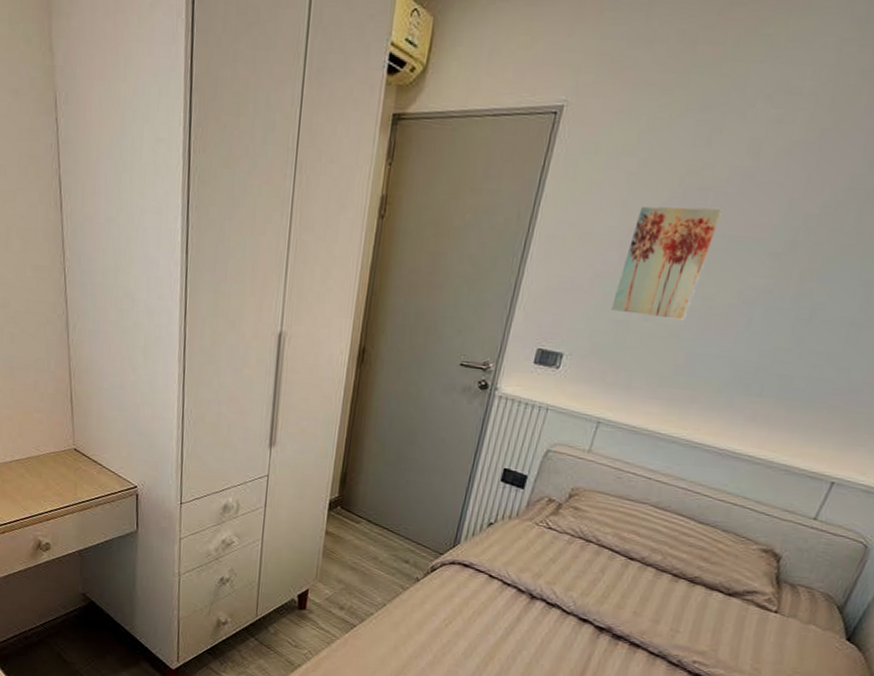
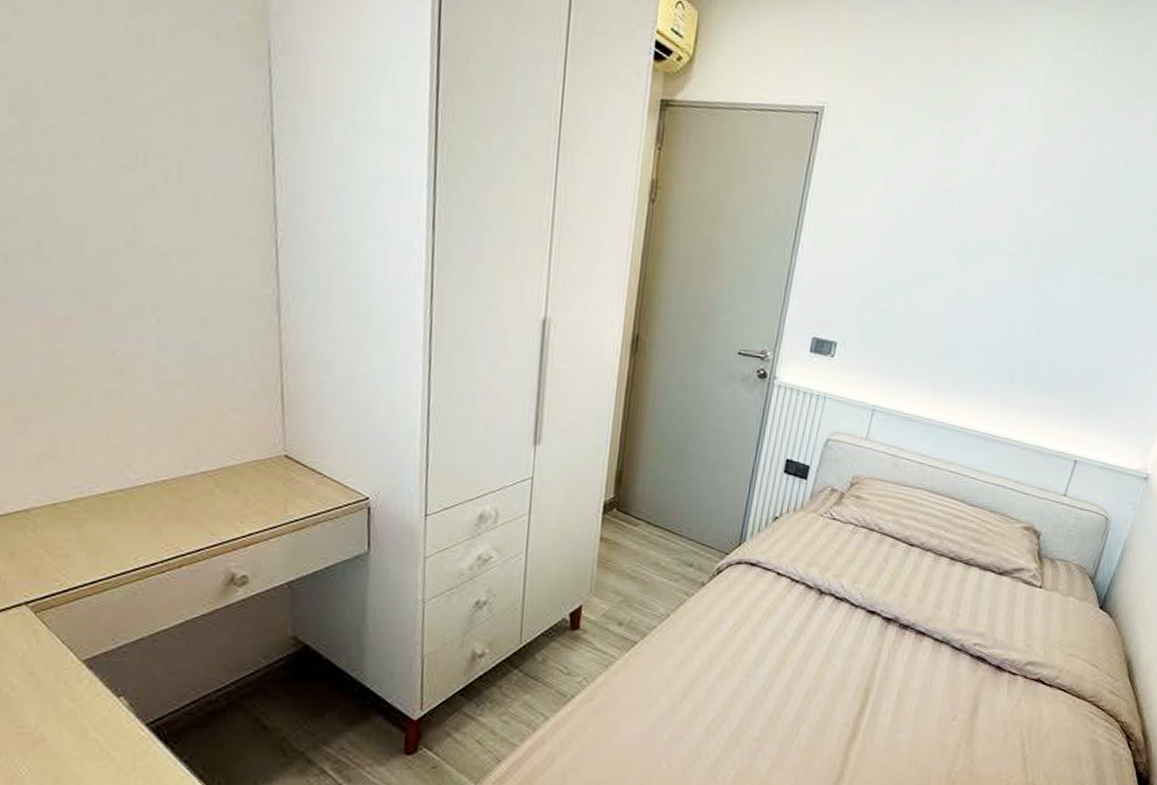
wall art: present [611,205,722,320] -> none [878,204,967,311]

